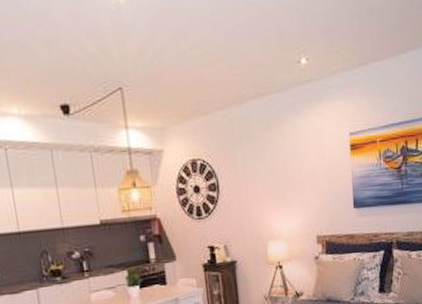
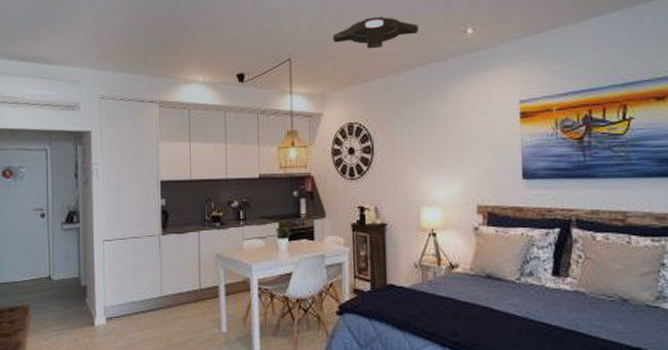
ceiling light: none [166,41,255,78] -> present [332,16,419,49]

